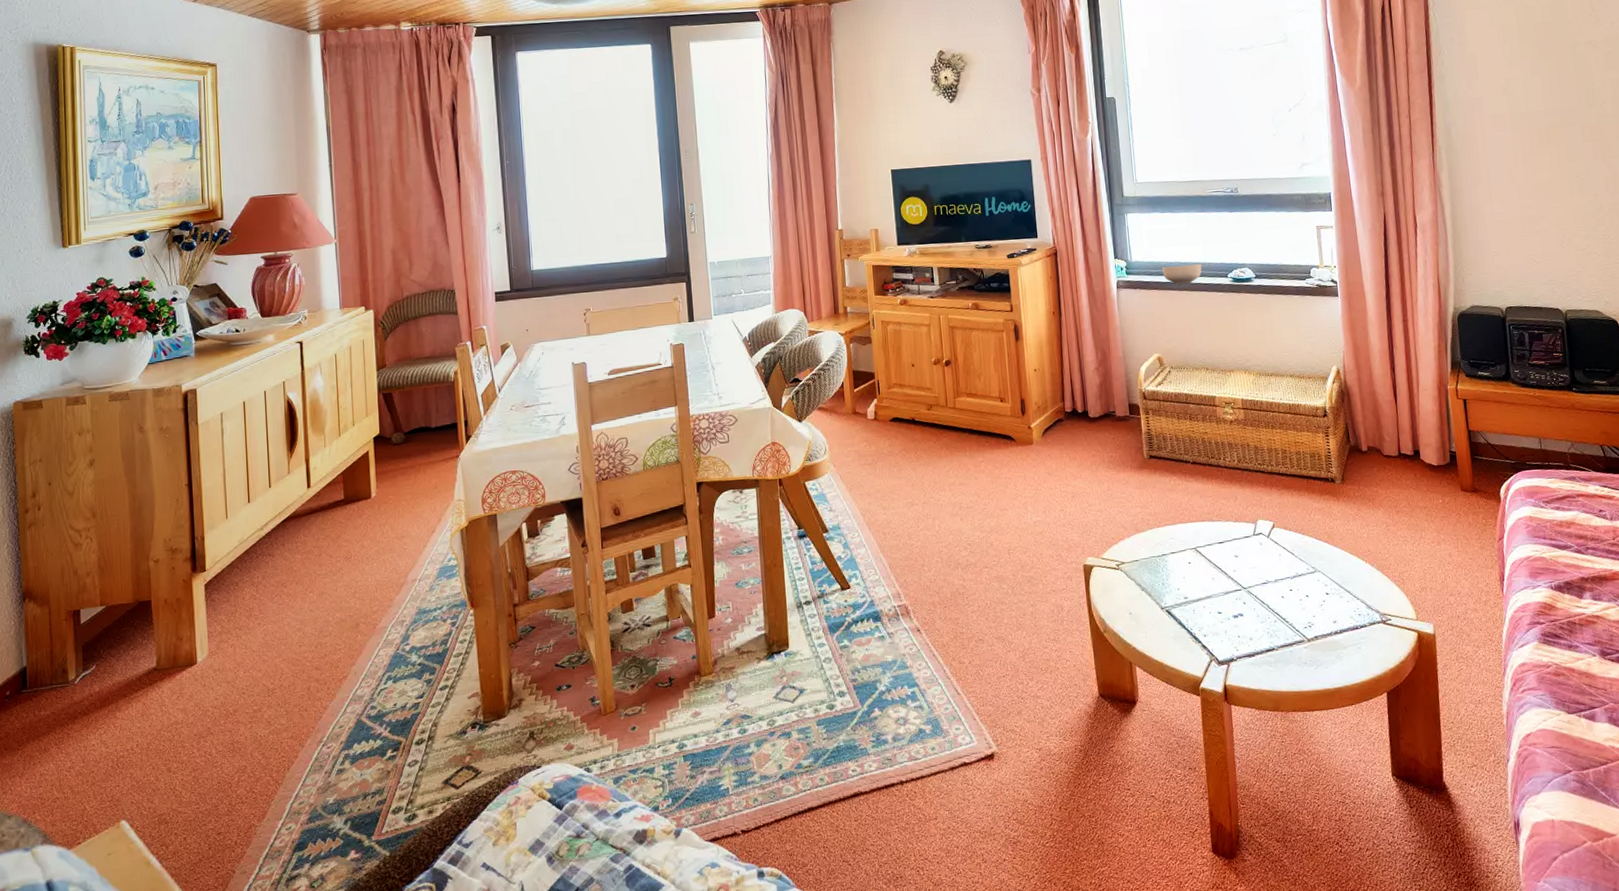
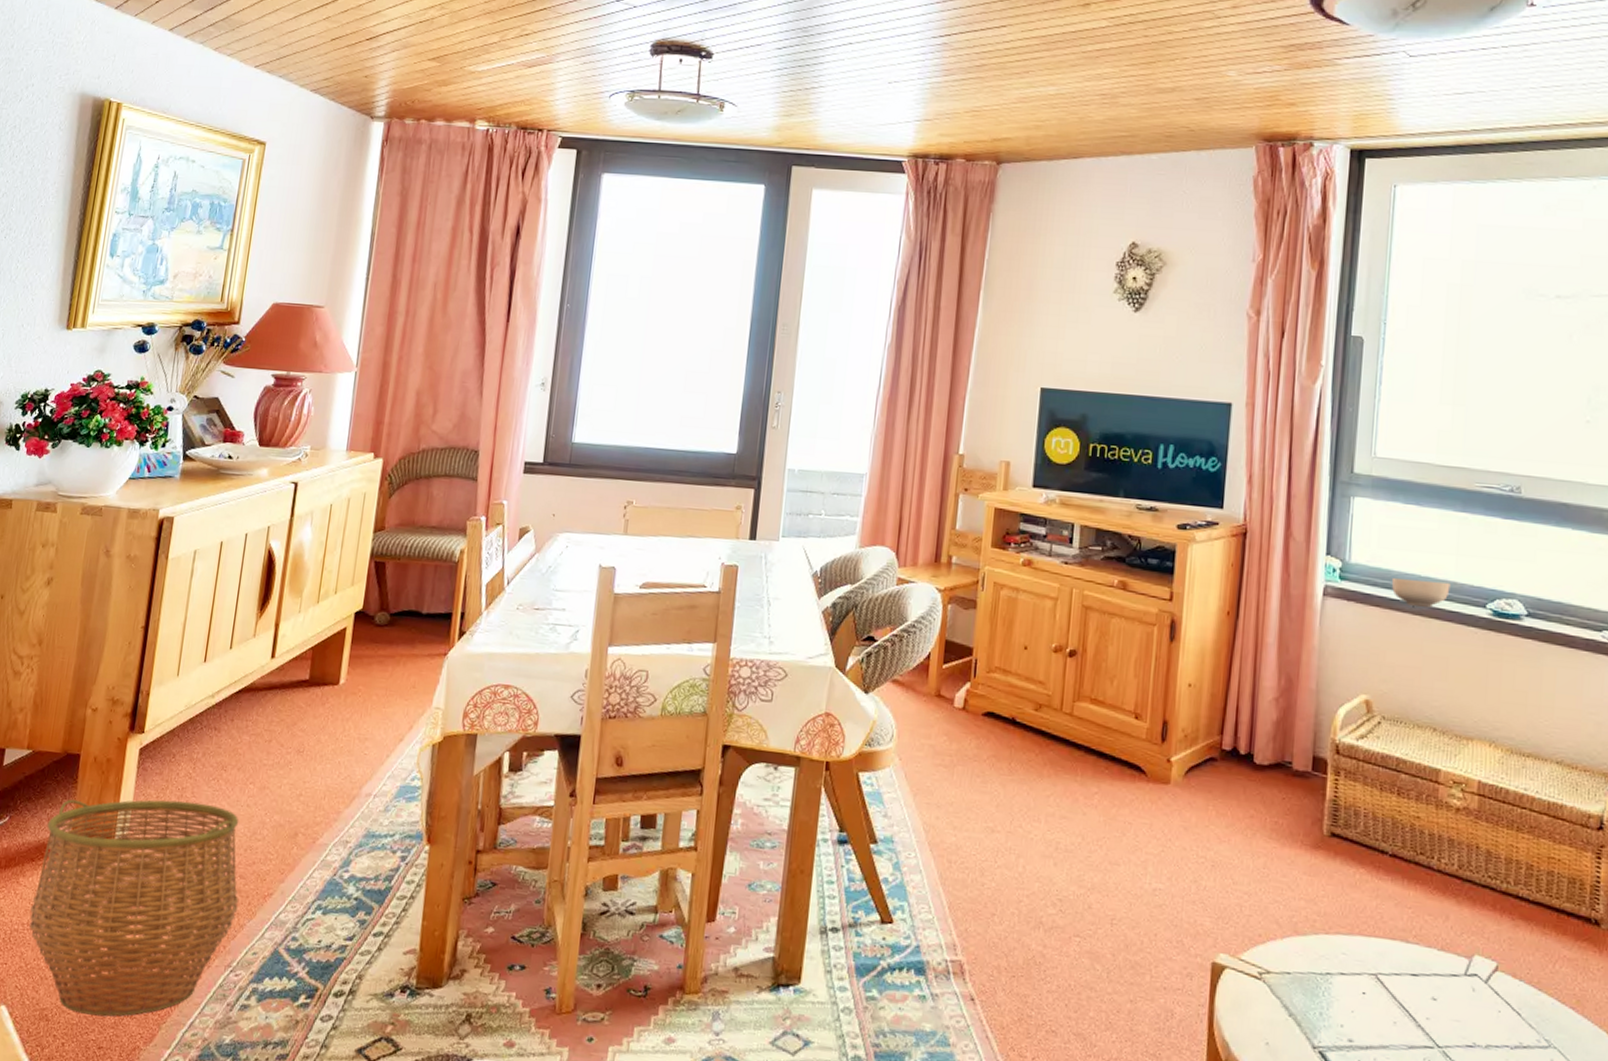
basket: none [131,617,319,811] -> present [29,799,239,1017]

